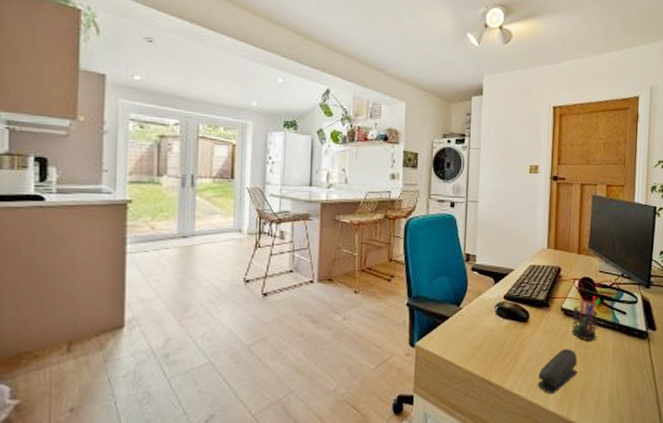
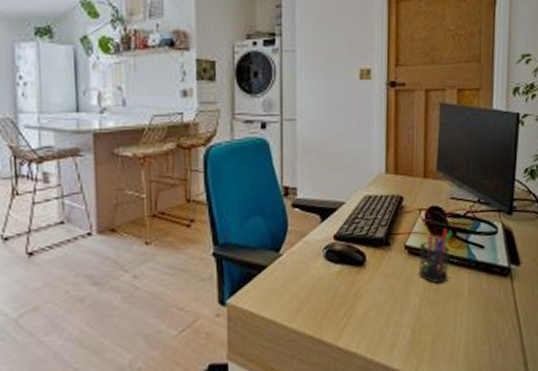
stapler: present [537,348,578,394] -> none [378,293,427,350]

